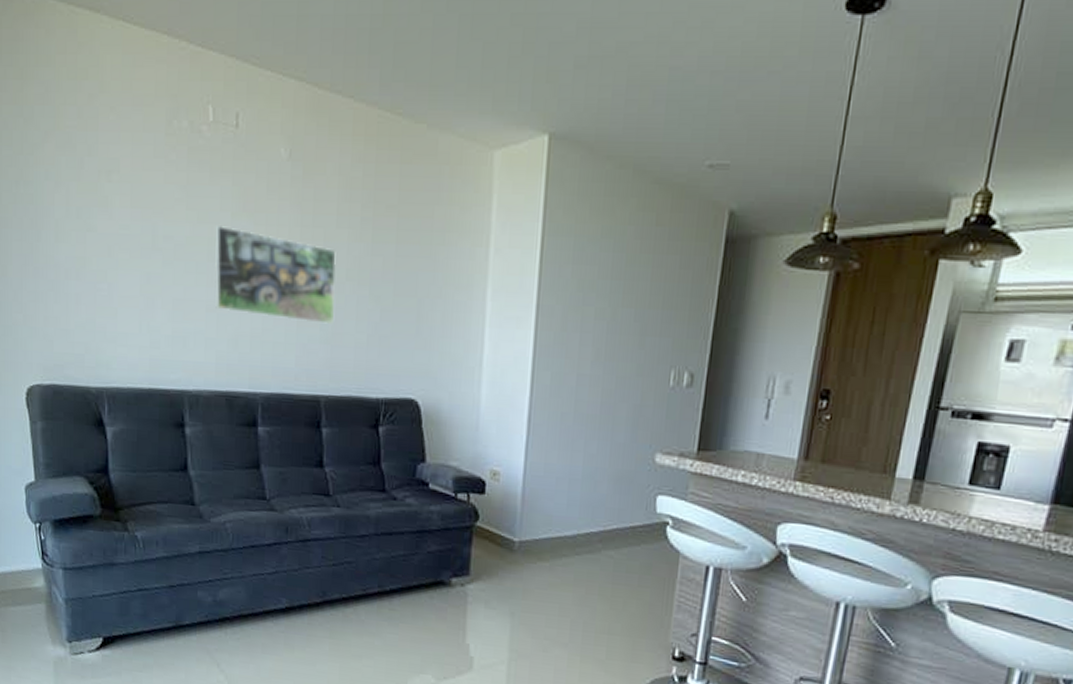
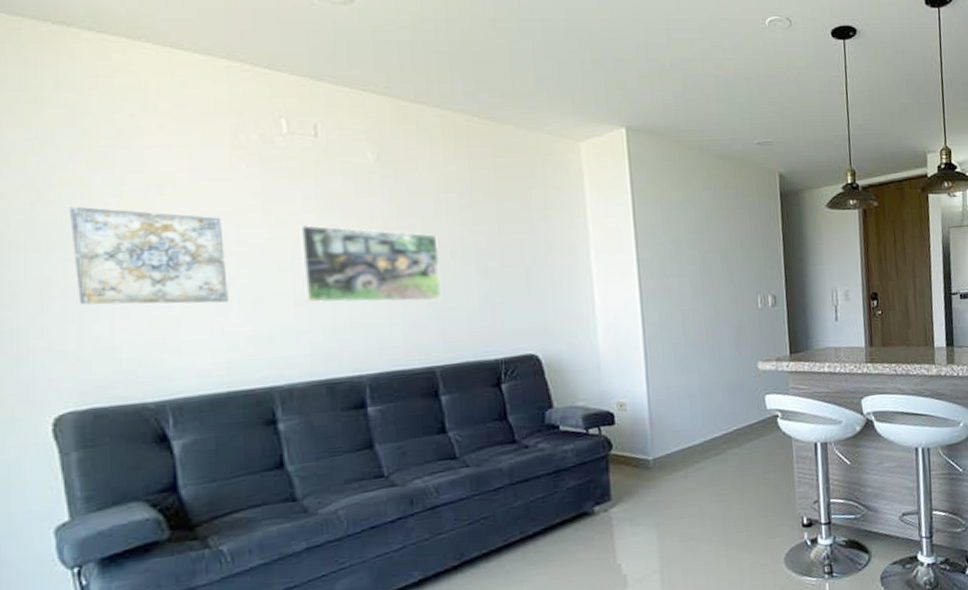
wall art: none [43,187,155,299] -> present [70,206,228,305]

